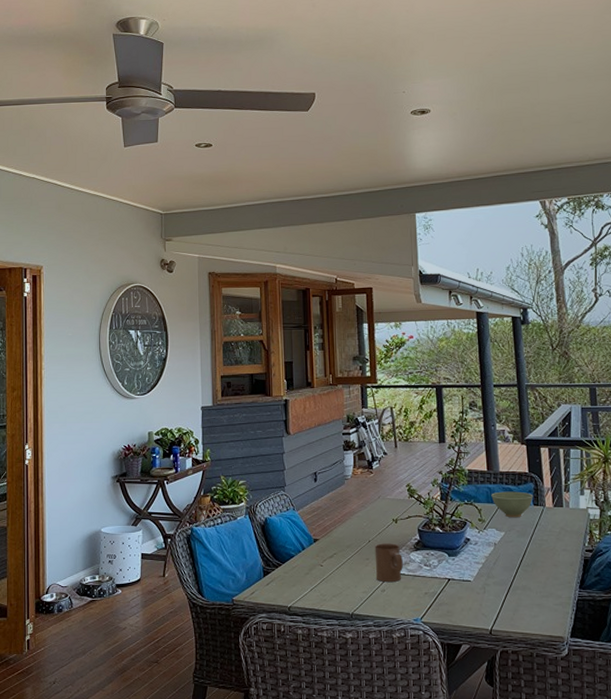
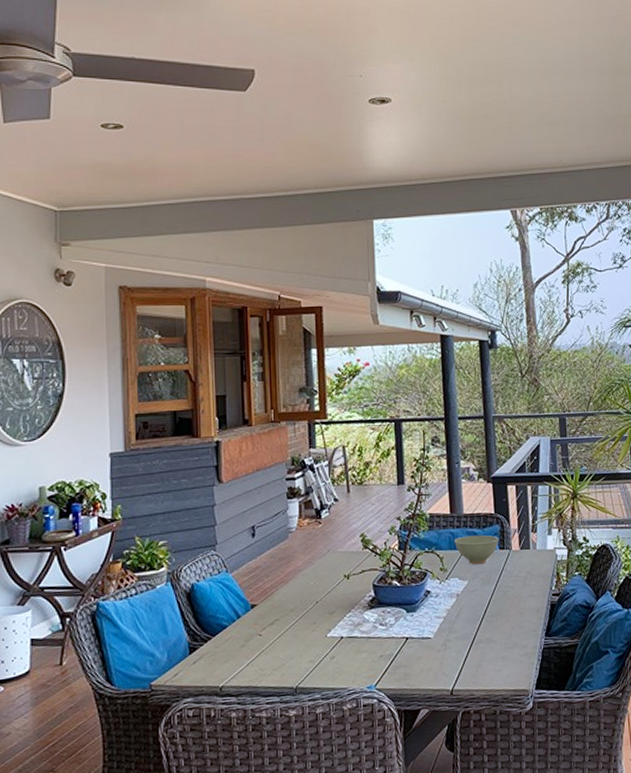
cup: present [374,543,403,583] -> none [323,602,355,648]

